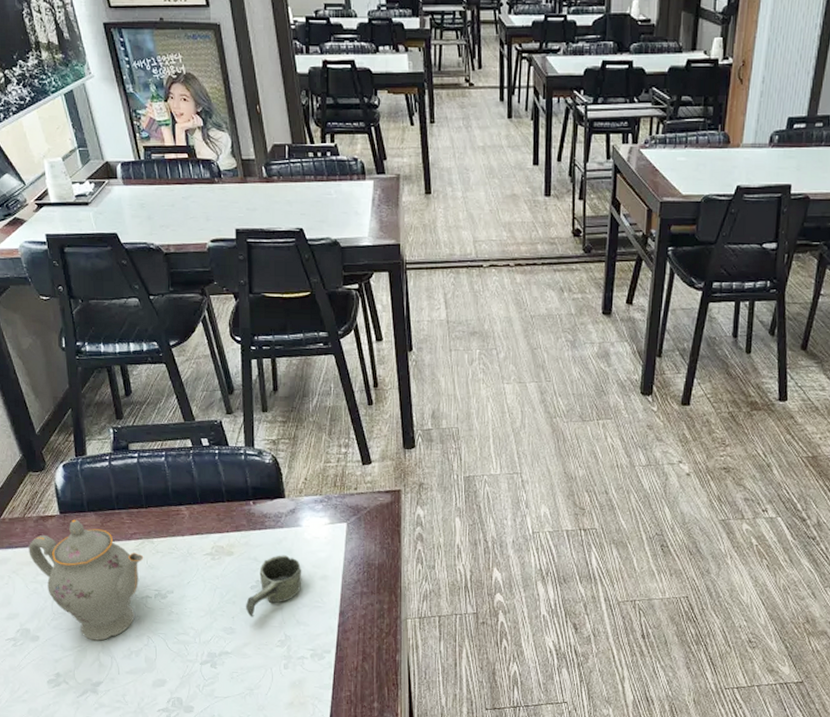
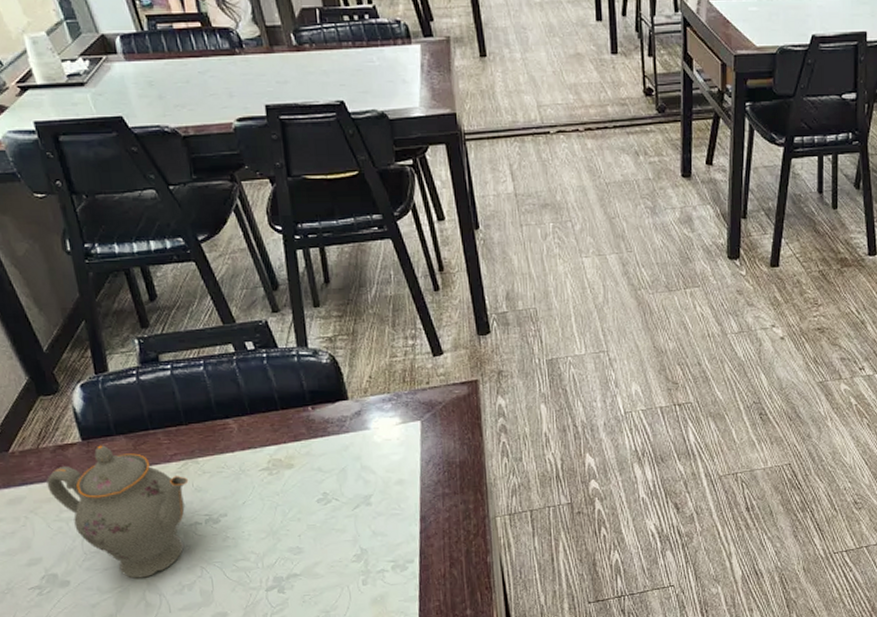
cup: present [246,555,302,617] -> none [313,462,376,533]

